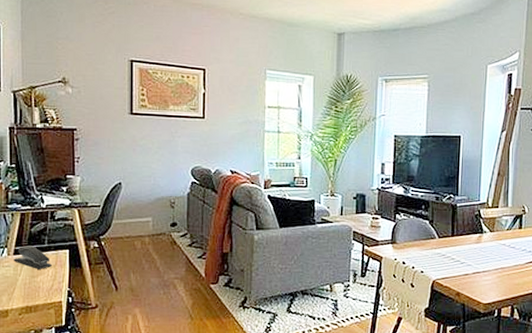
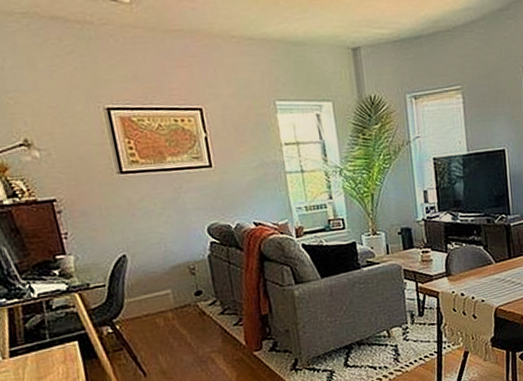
stapler: present [13,246,52,269] -> none [10,343,61,369]

